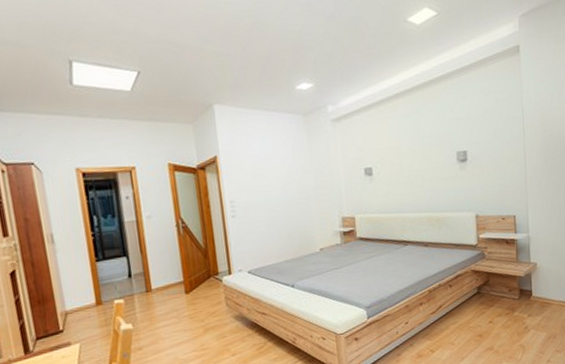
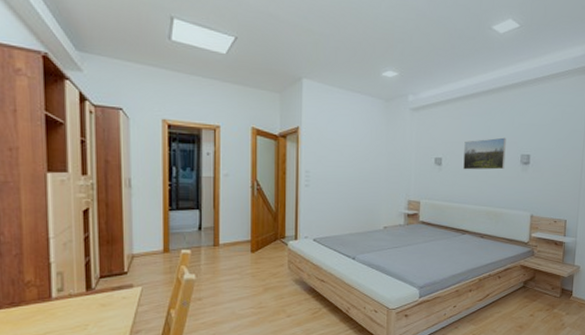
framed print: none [394,136,441,177] -> present [463,137,506,170]

